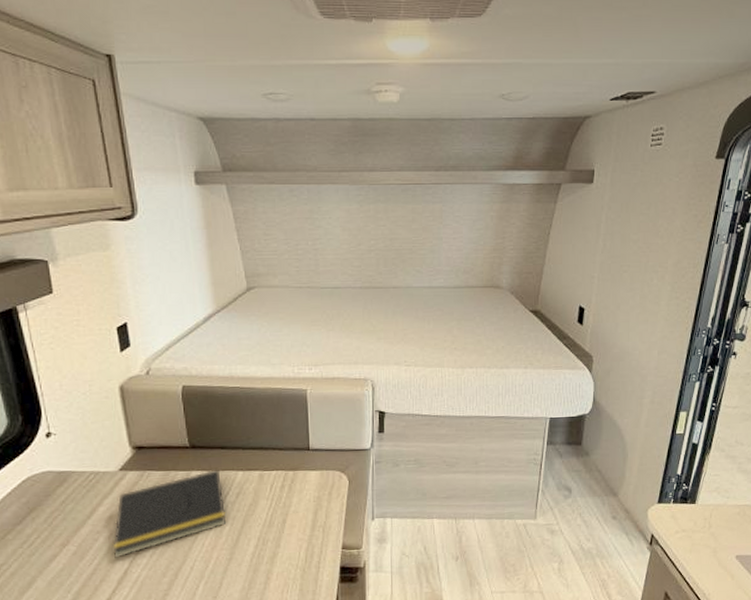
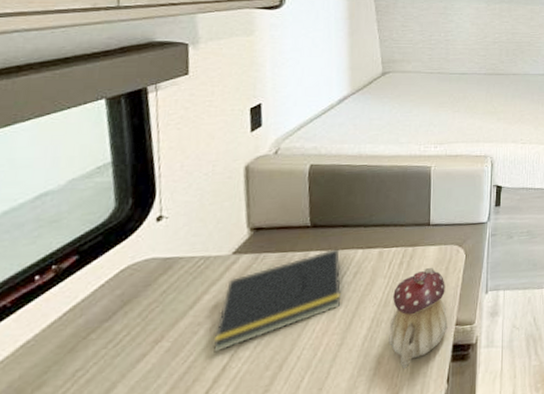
teapot: none [276,491,334,585] -> present [388,267,448,369]

